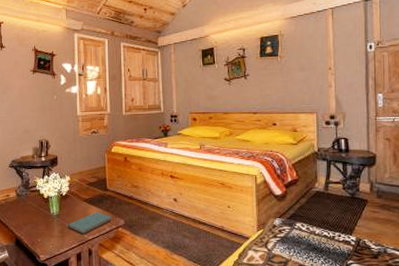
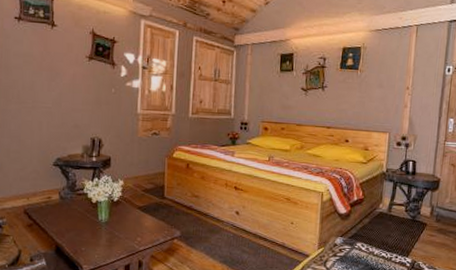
book: present [67,212,111,235] -> none [117,221,167,245]

